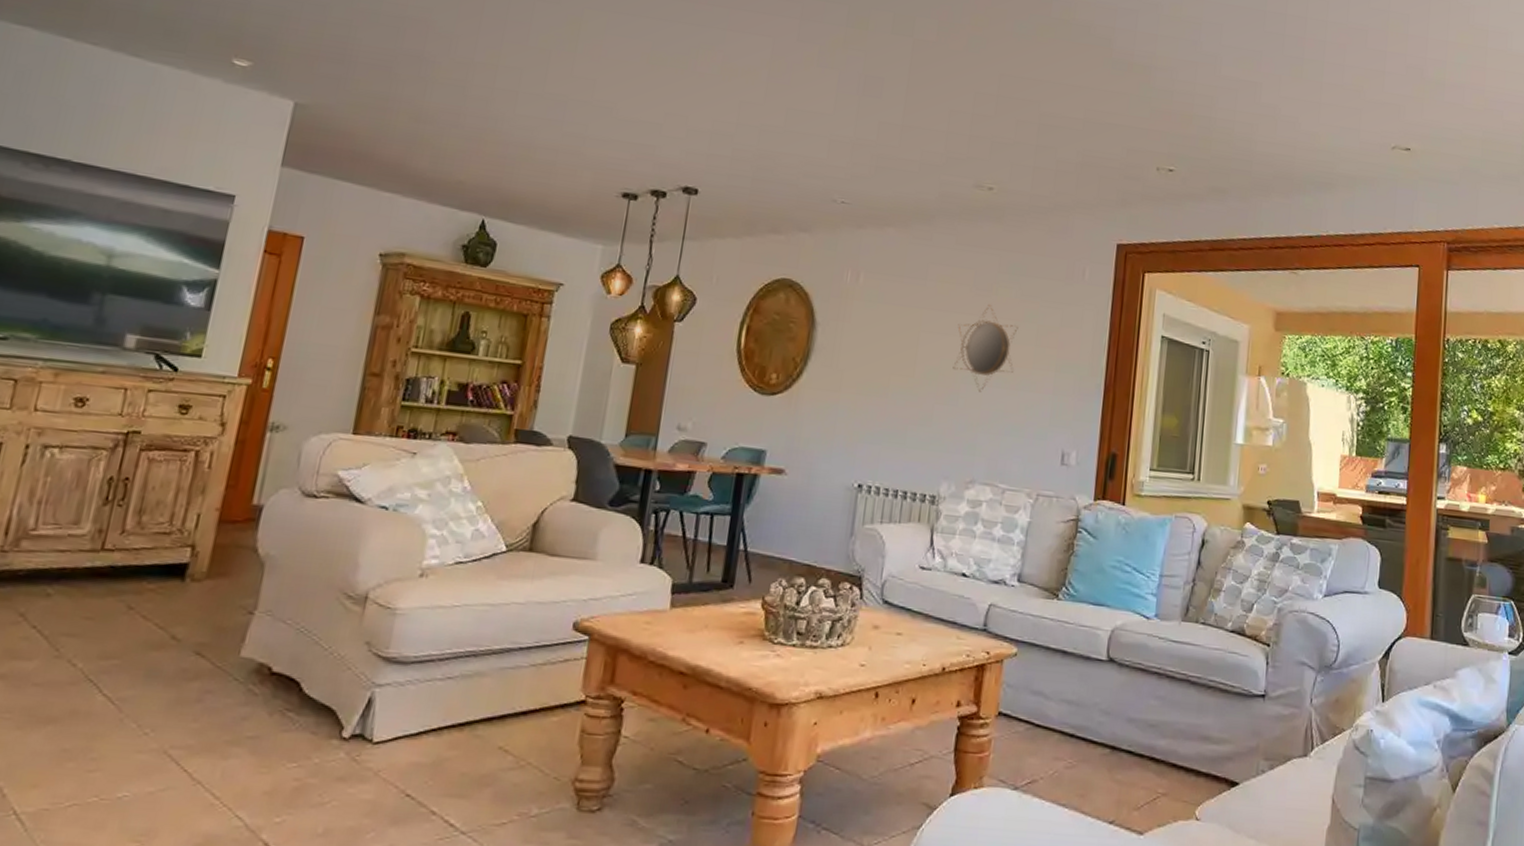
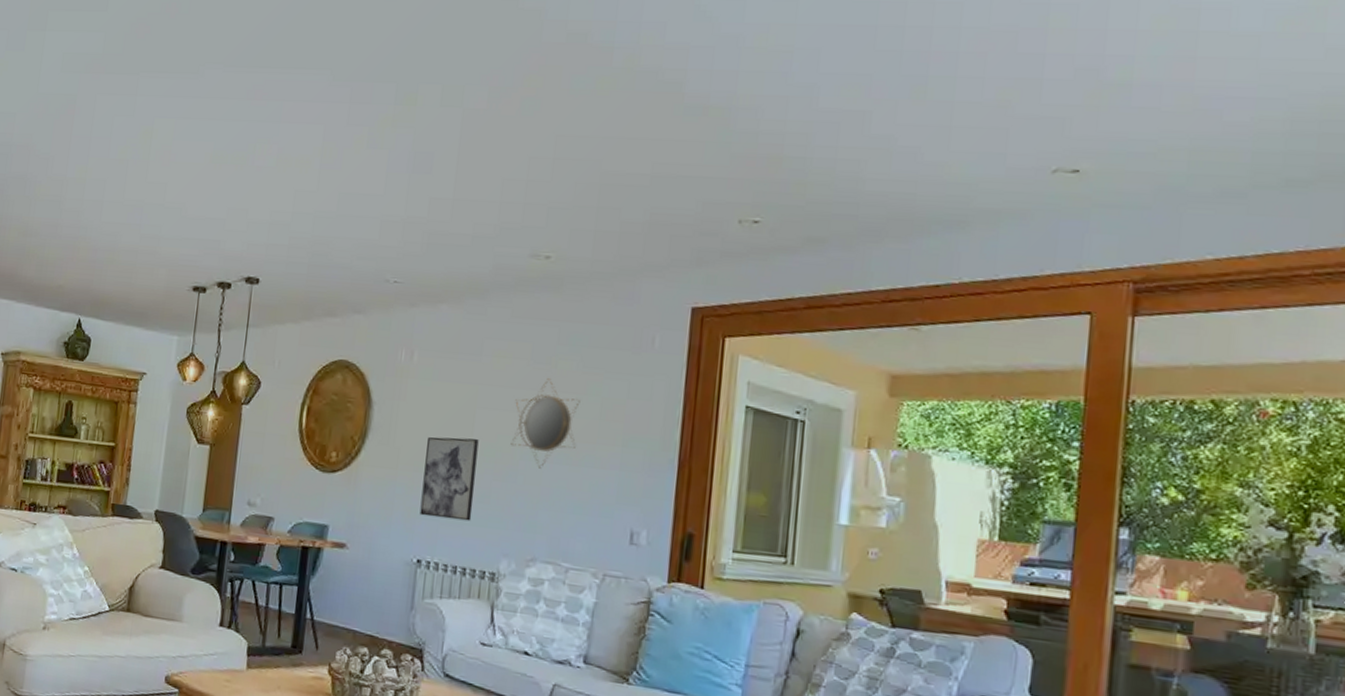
wall art: none [862,359,922,445] -> present [419,437,479,521]

